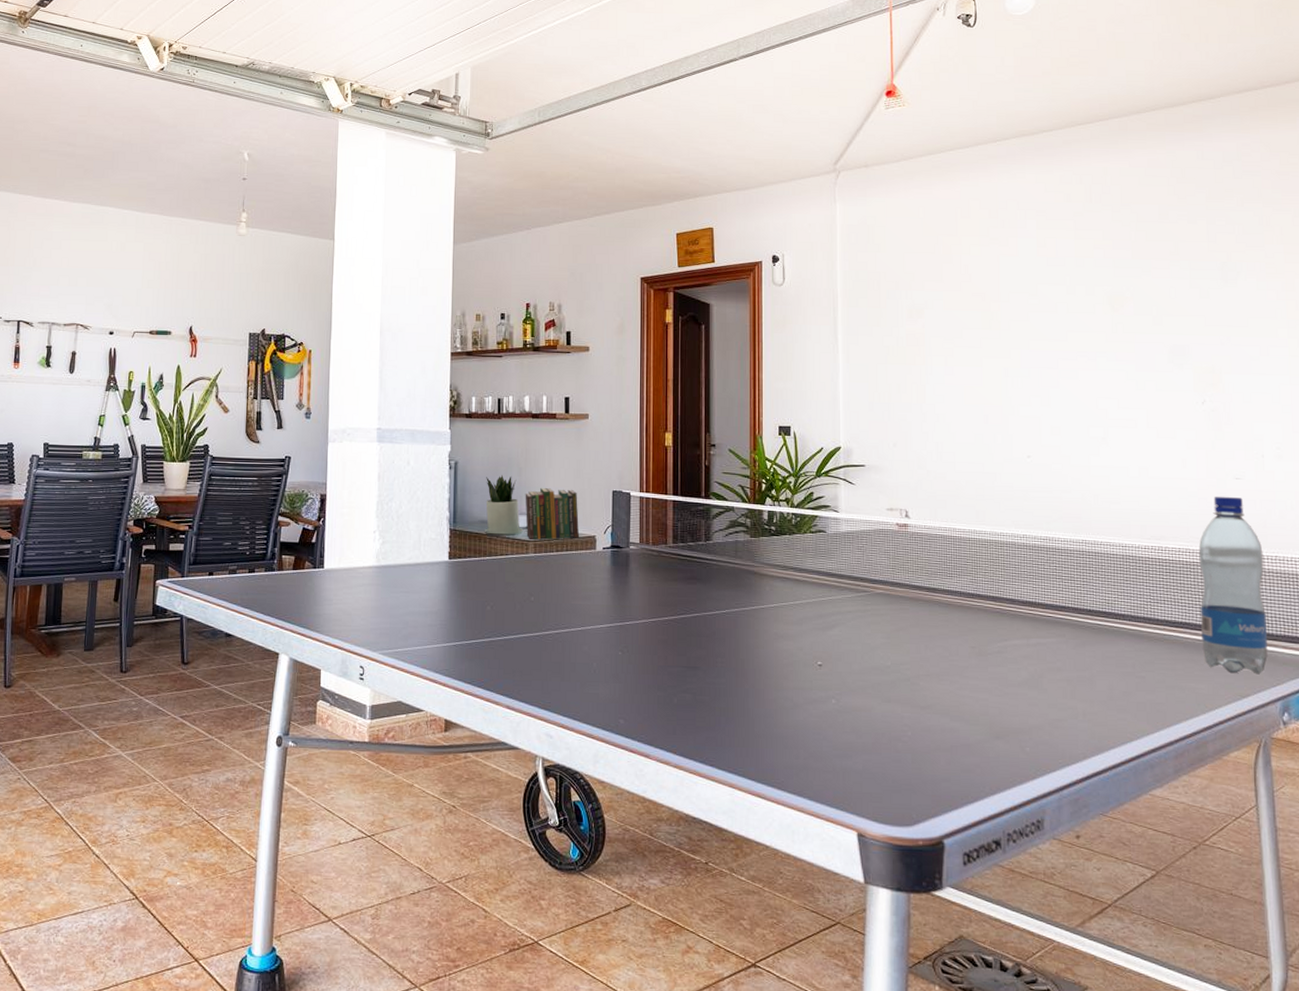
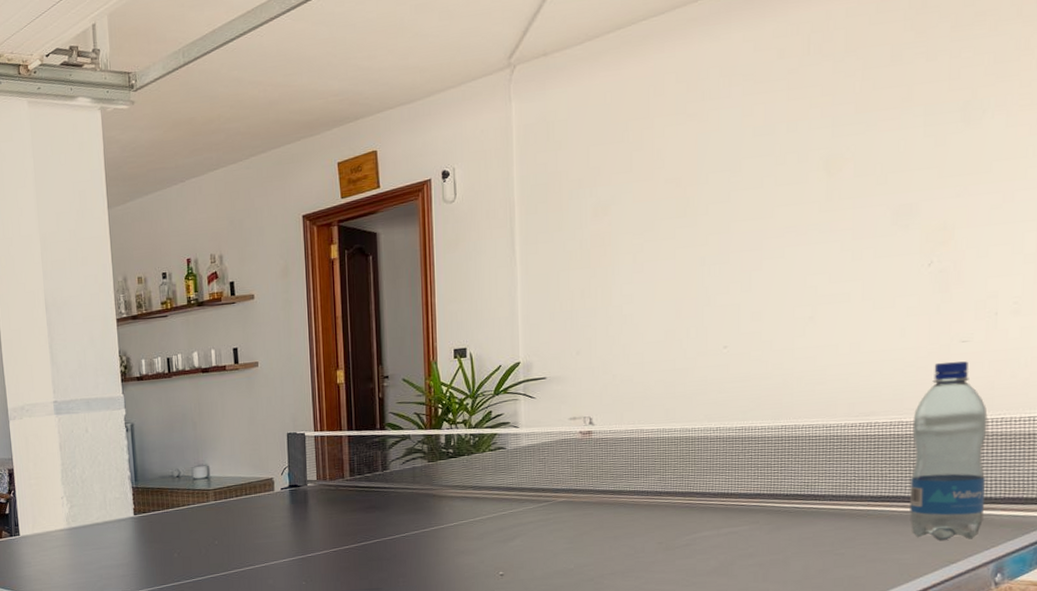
planter: present [484,475,523,536] -> none [162,431,202,489]
books: present [525,488,579,540] -> none [201,436,257,489]

